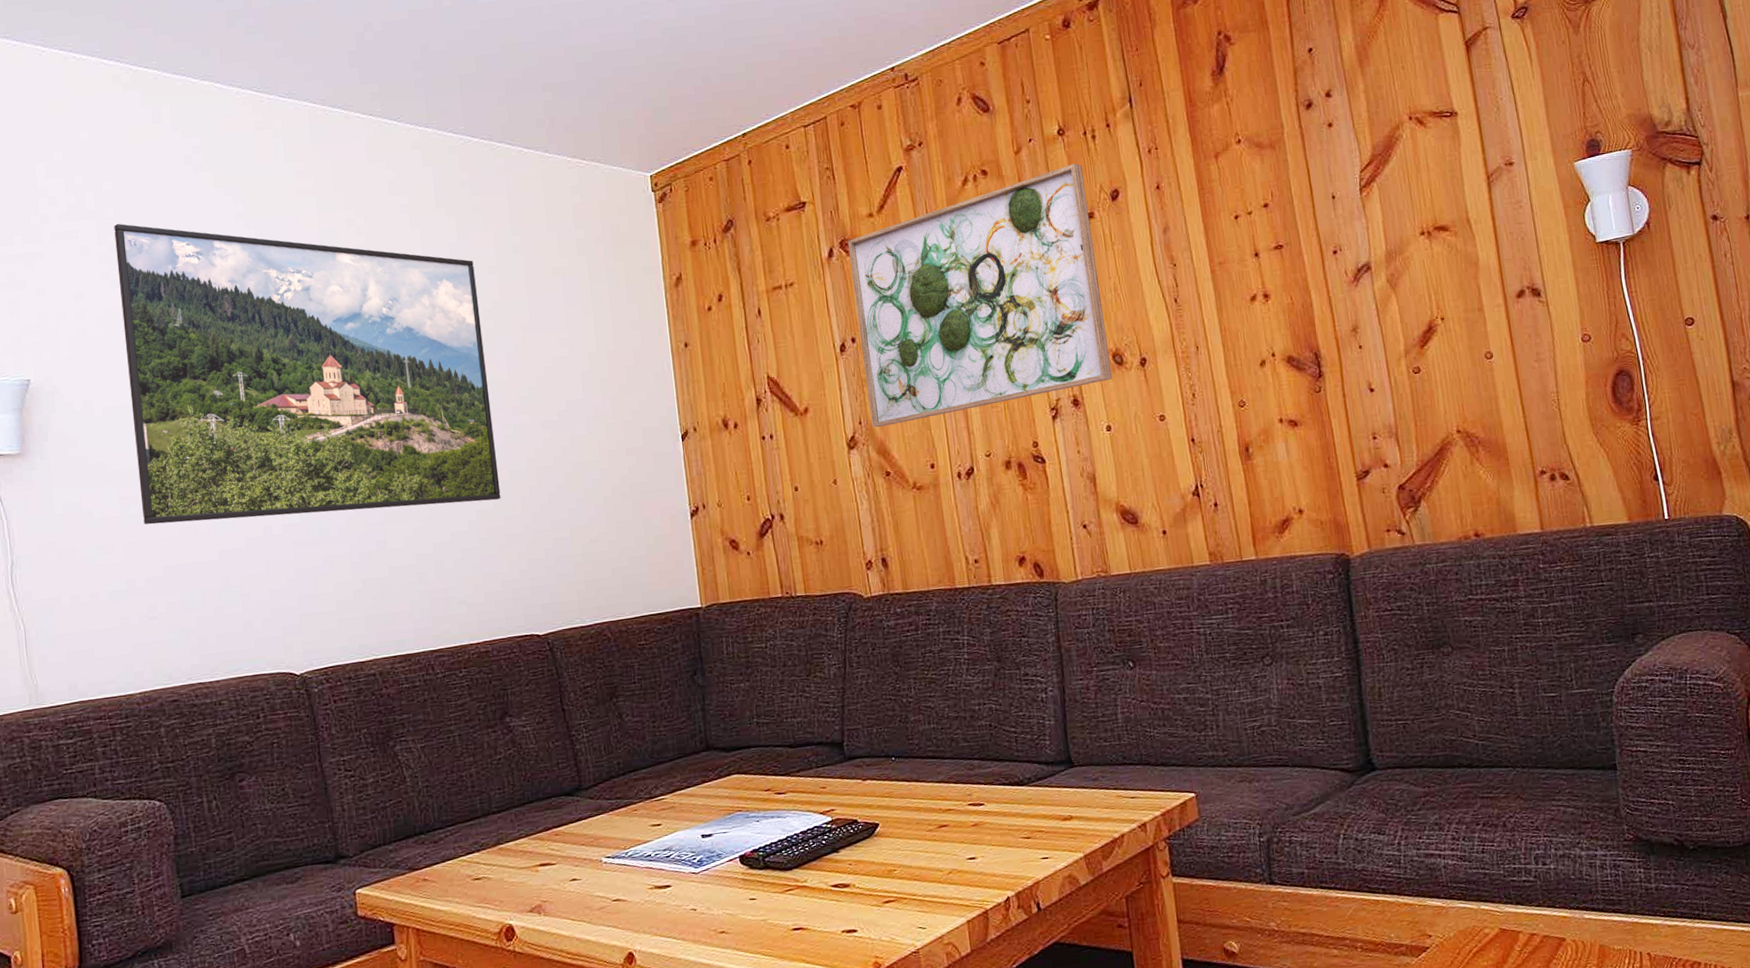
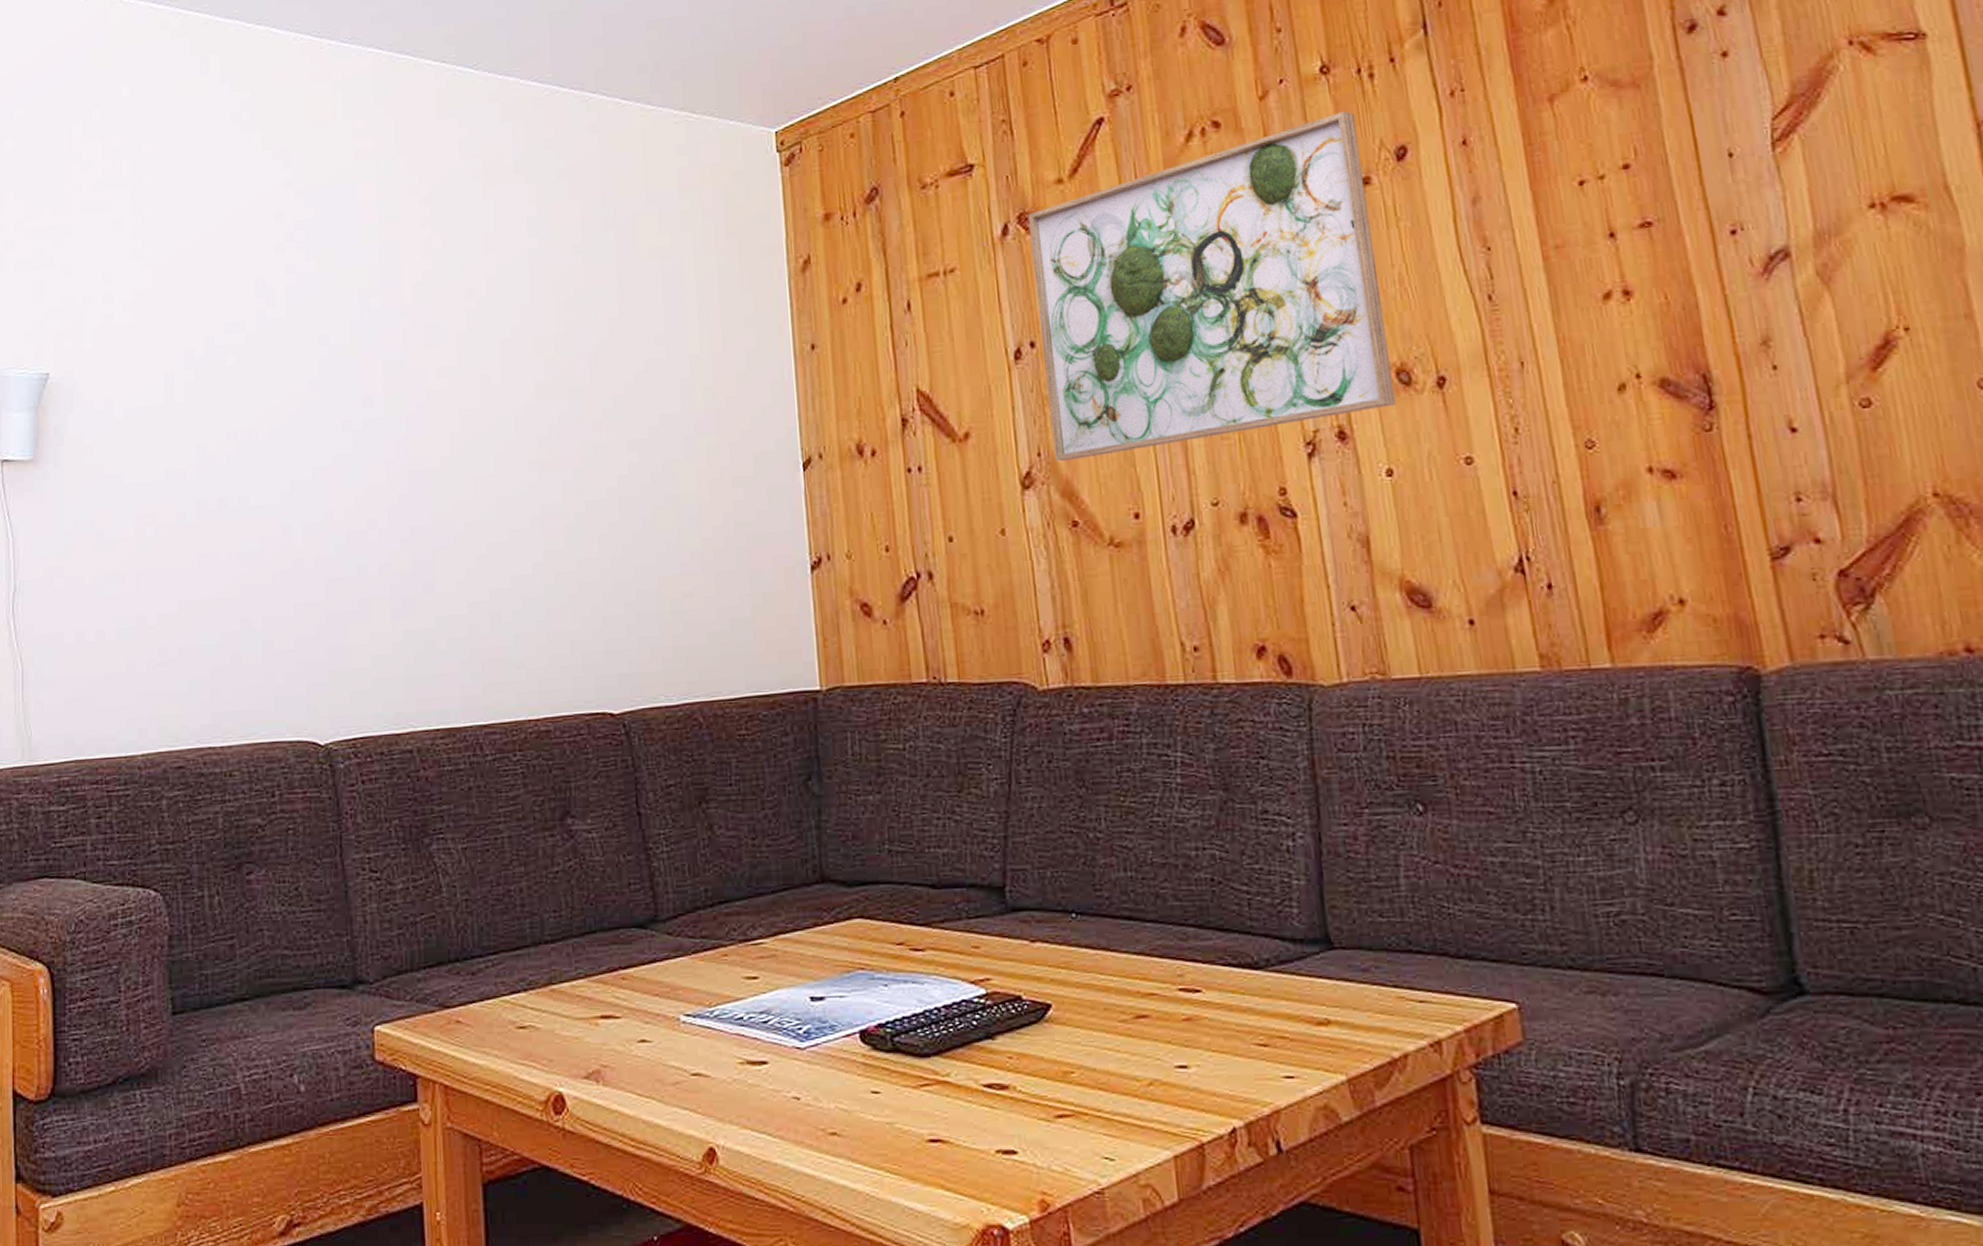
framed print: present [114,223,501,525] -> none [151,192,574,551]

